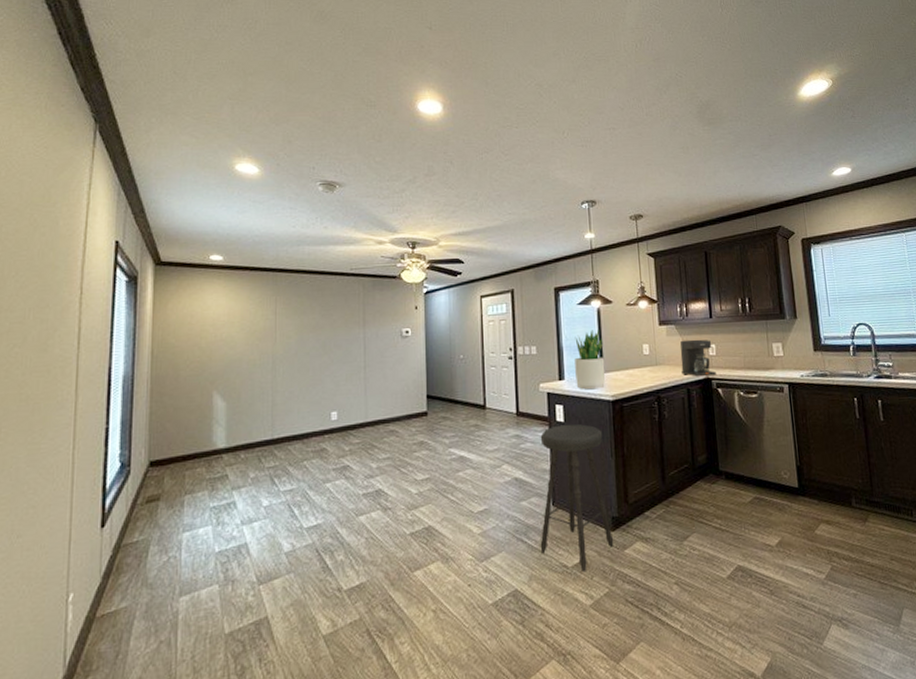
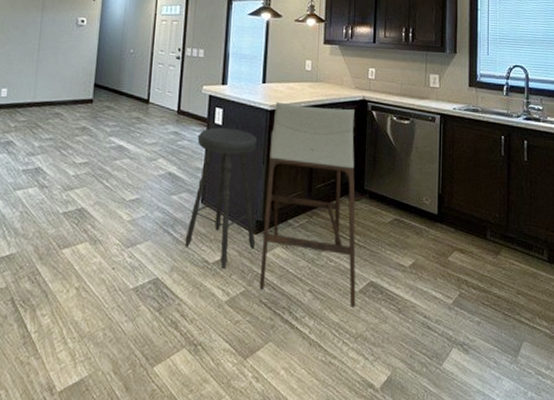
planter: present [575,329,606,390] -> none [238,40,269,98]
bar stool: none [616,390,726,595] -> present [259,101,356,307]
coffee maker: present [680,339,716,377] -> none [340,60,373,99]

